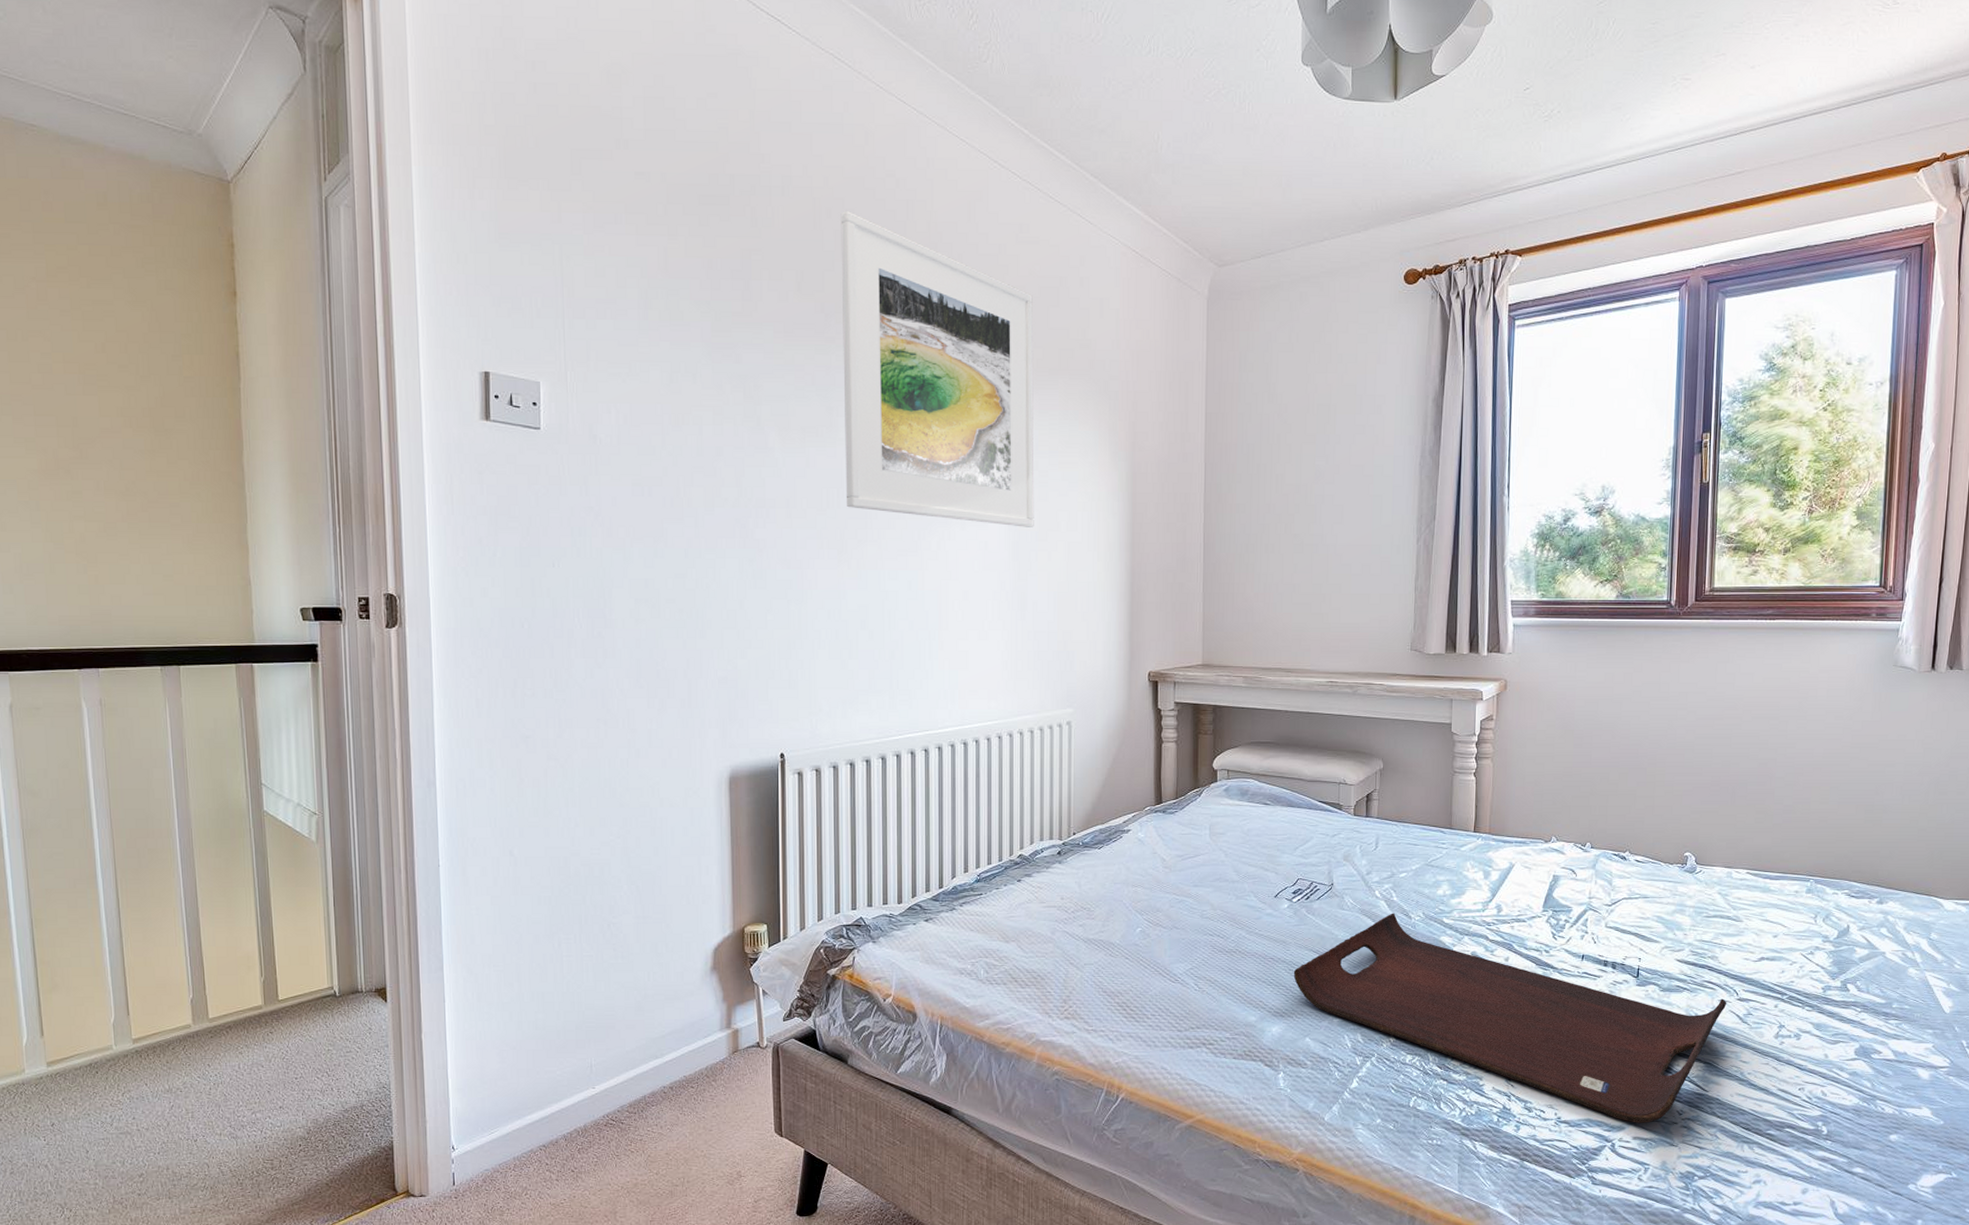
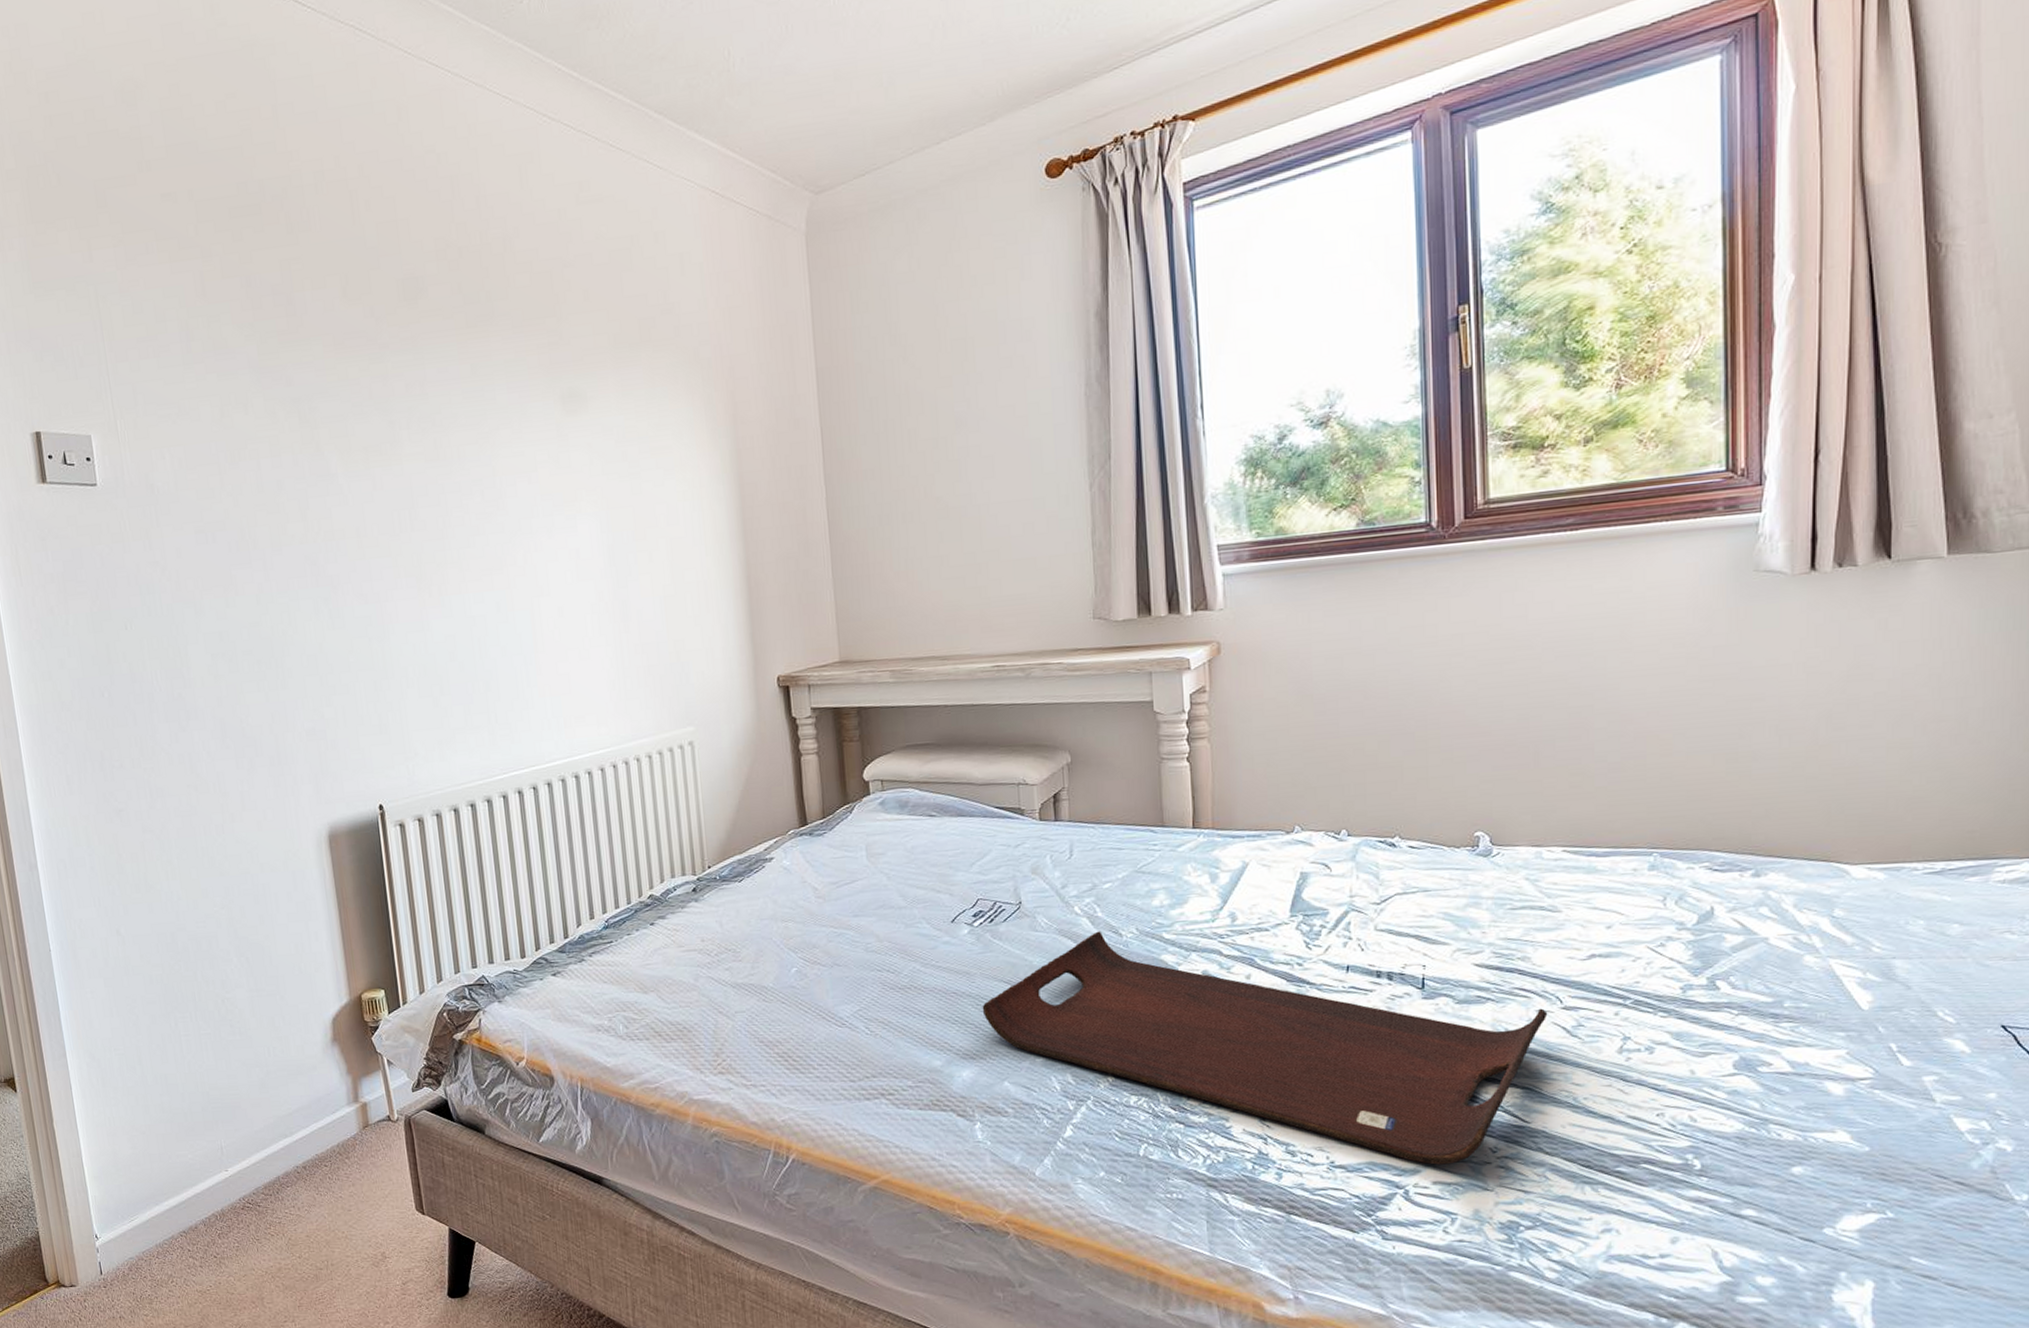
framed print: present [840,211,1034,527] -> none [380,199,630,530]

